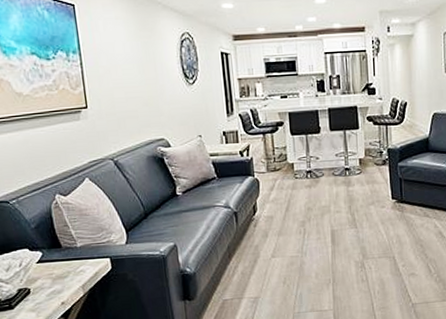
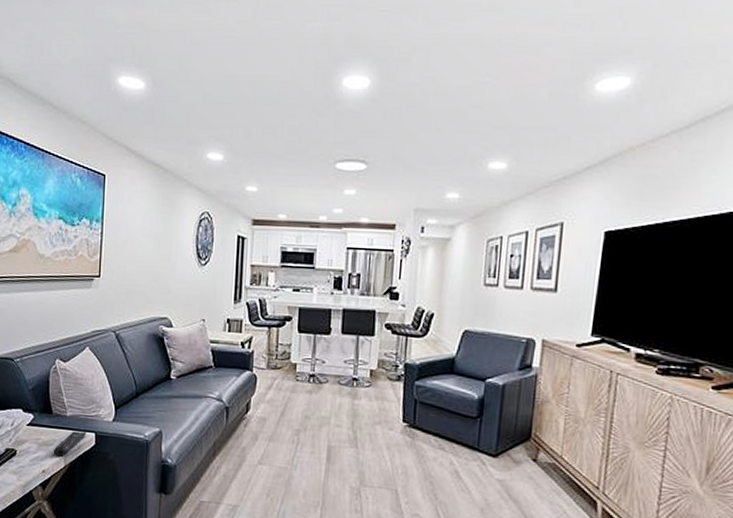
remote control: none [69,259,102,286] -> present [53,431,87,457]

